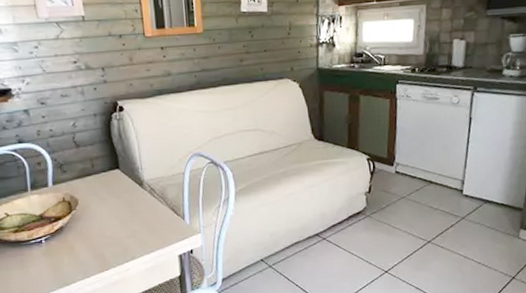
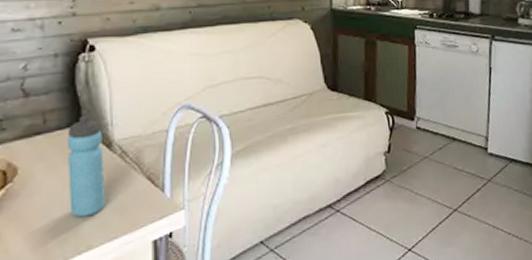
water bottle: none [110,161,142,236] -> present [67,115,105,218]

